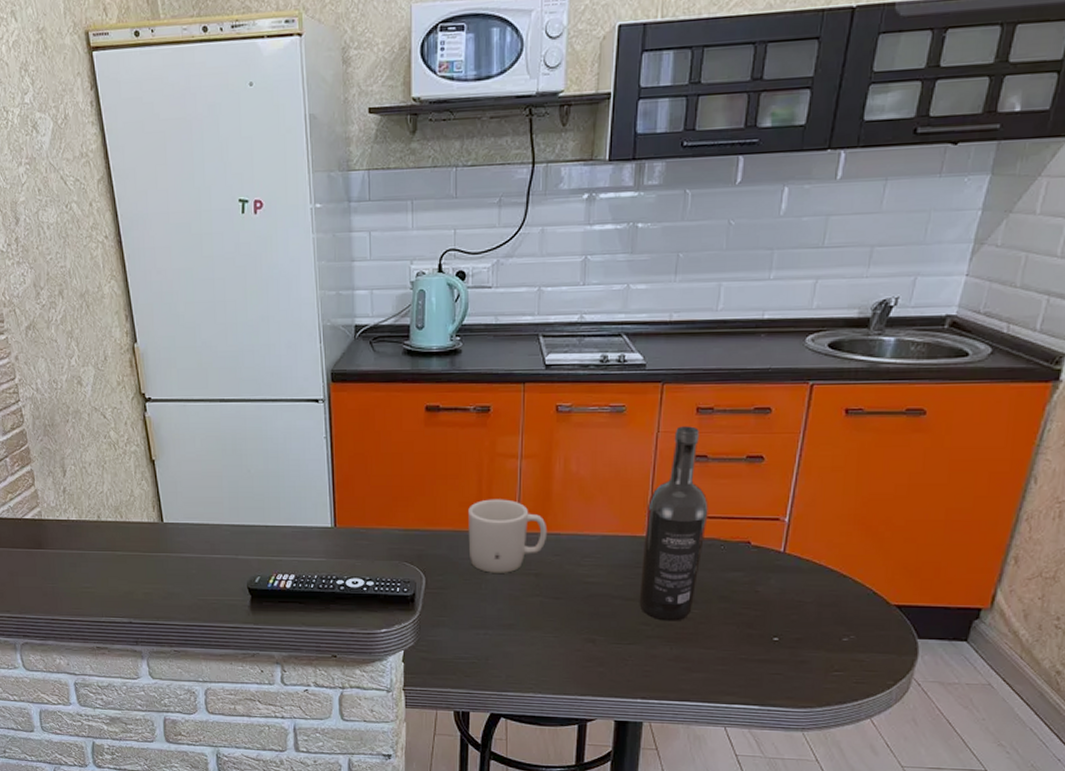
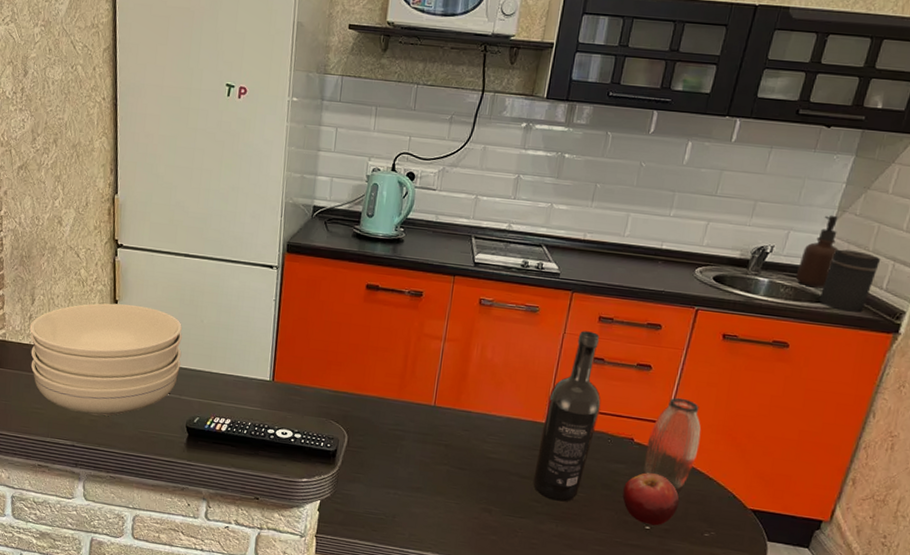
bowl: none [65,462,232,587] -> present [29,303,182,416]
mug: present [468,499,548,573] -> none [389,373,461,441]
fruit: none [743,578,810,636] -> present [622,472,680,526]
vase: none [765,489,829,597] -> present [643,397,701,494]
soap dispenser: none [928,250,979,340] -> present [795,215,839,289]
cylinder: none [958,289,1031,363] -> present [818,249,880,312]

